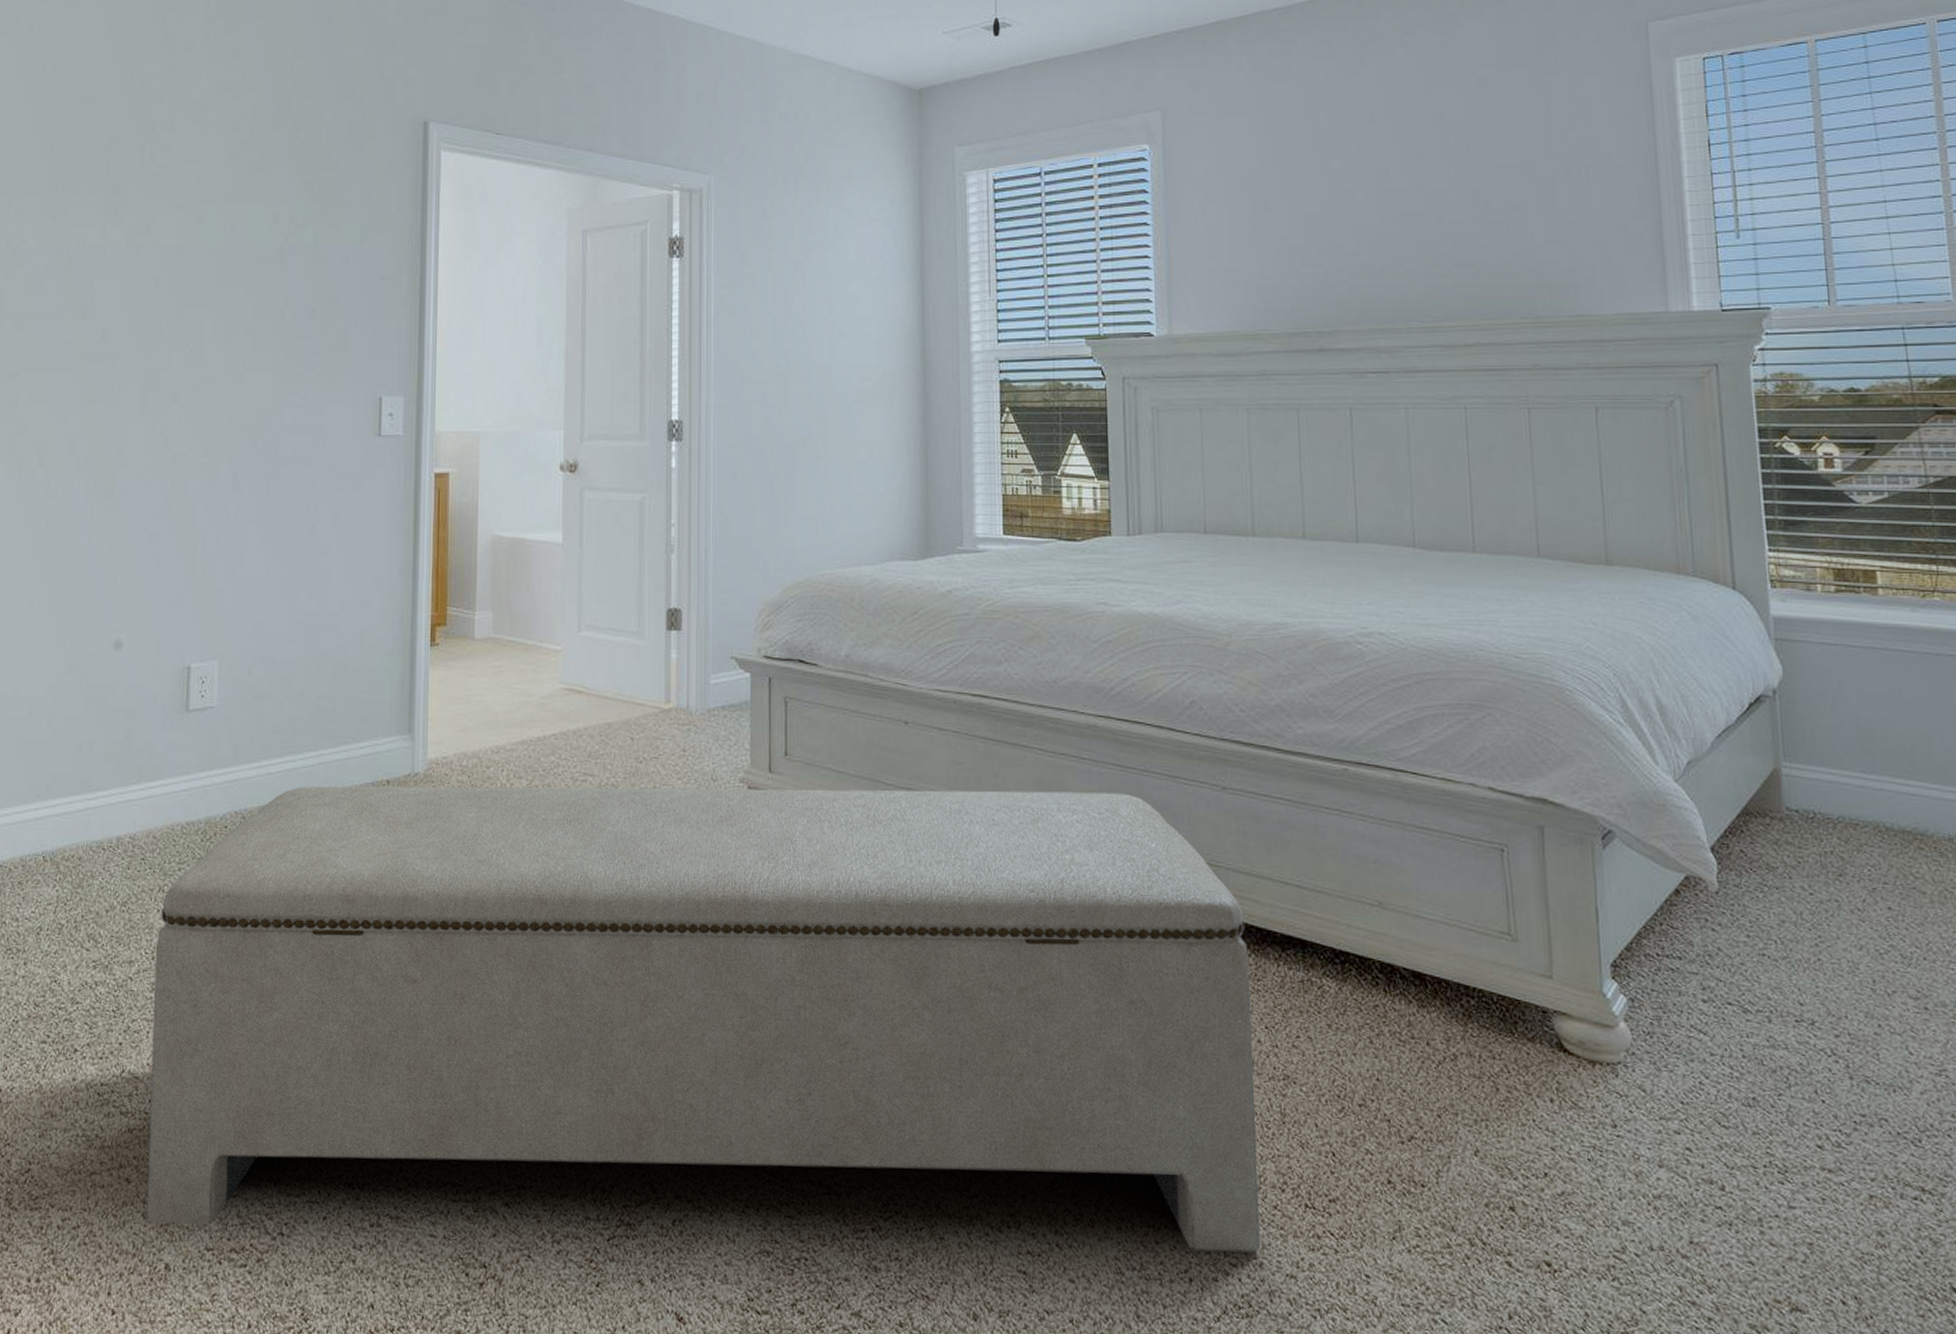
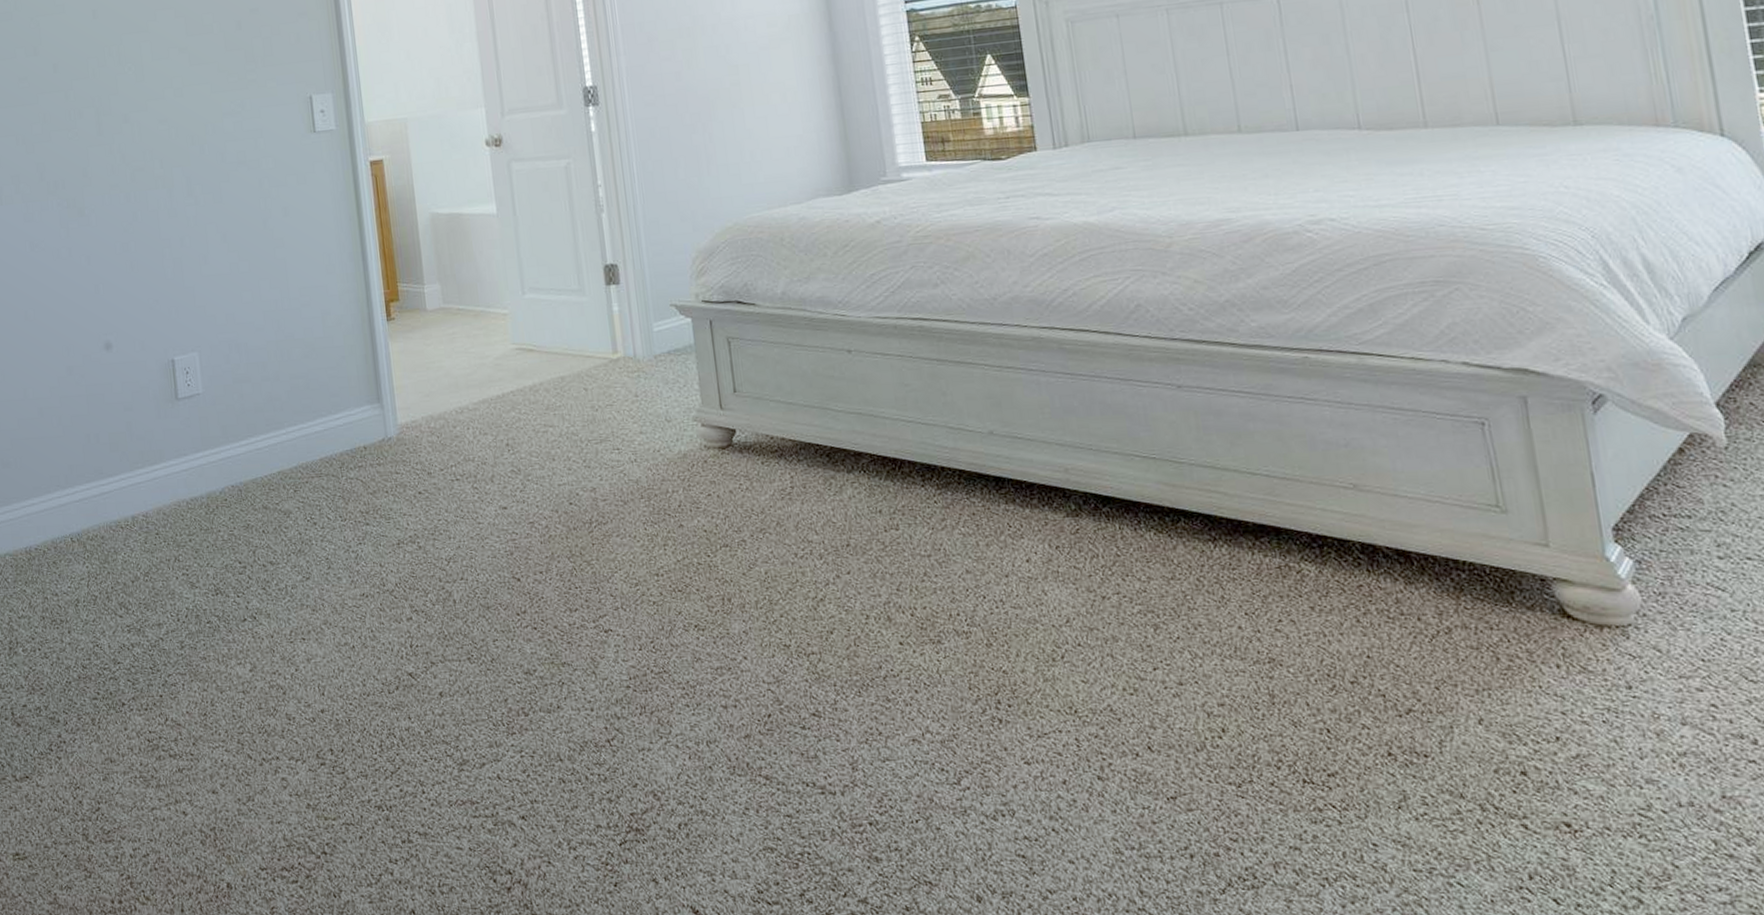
bench: present [146,785,1261,1253] -> none [179,400,1261,849]

